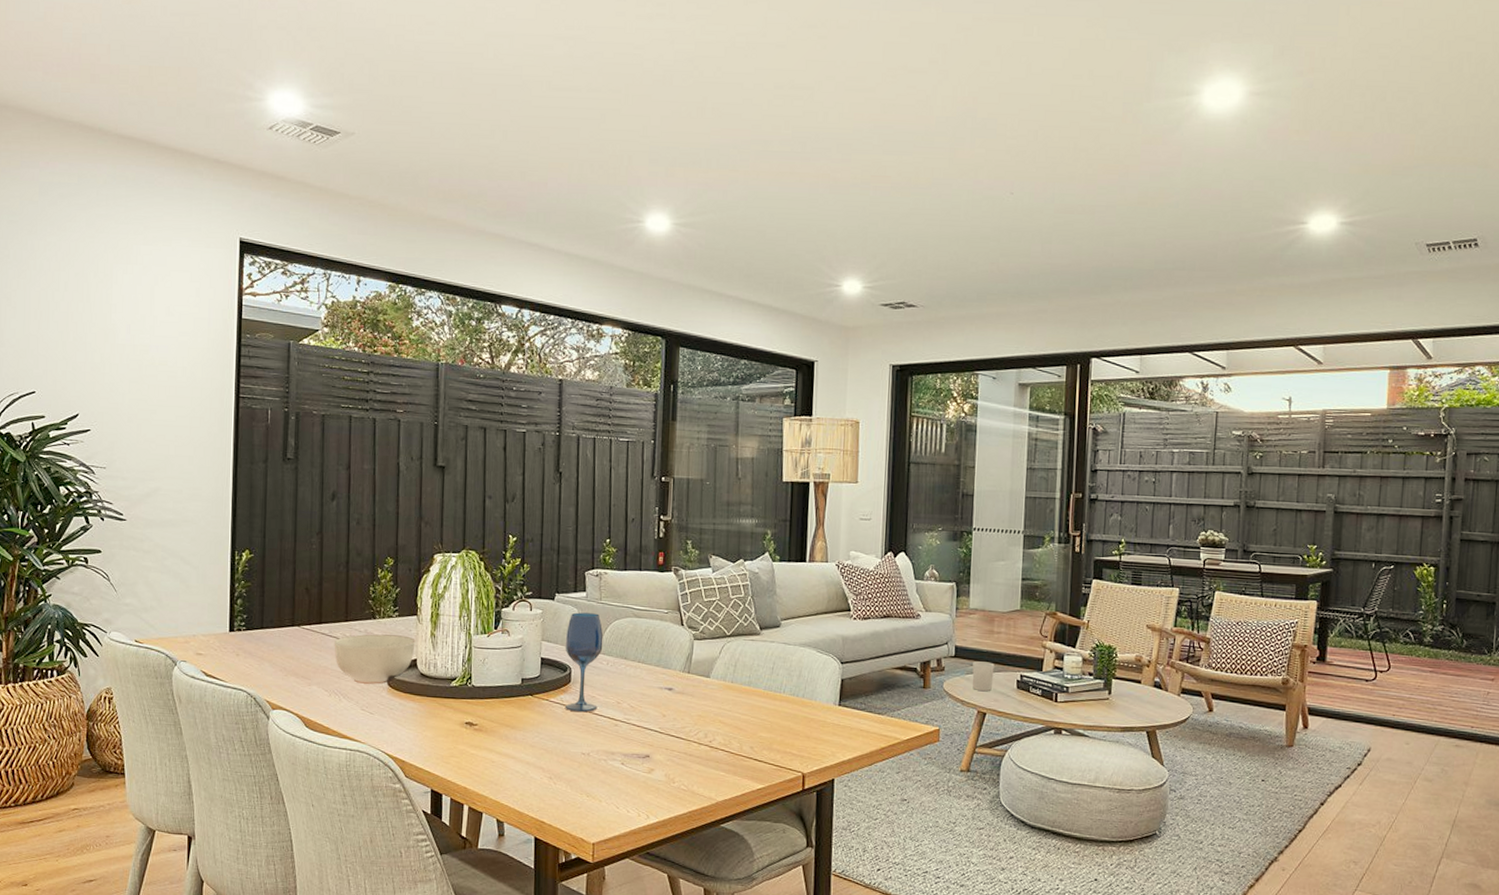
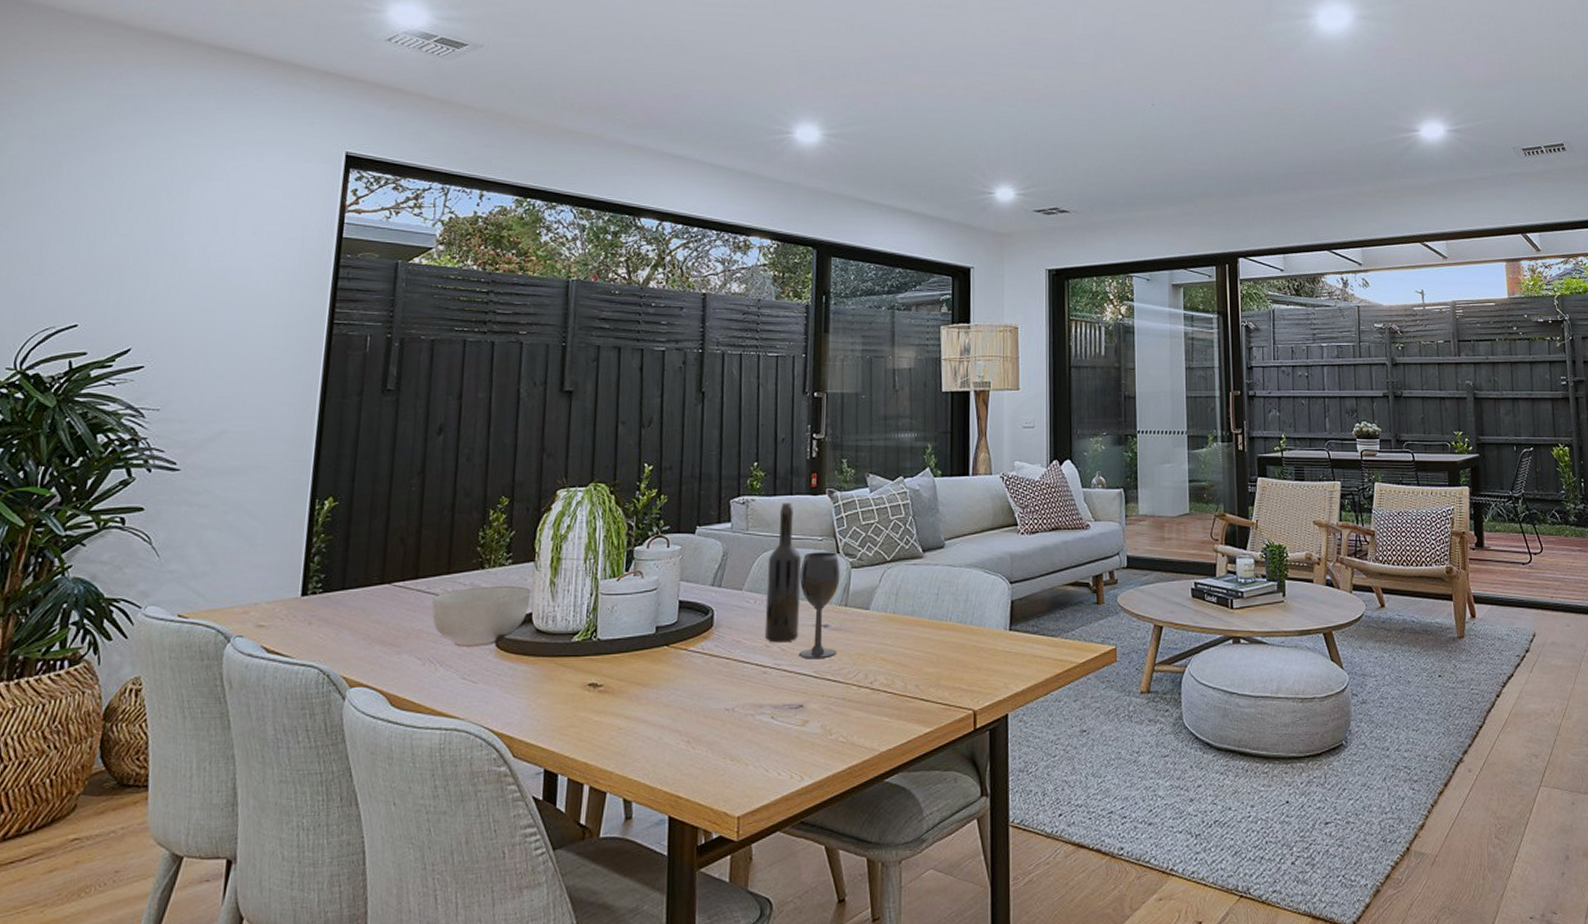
wineglass: present [564,612,603,712] -> none [705,546,751,661]
wine bottle: none [615,577,650,701] -> present [764,502,802,643]
wine glass: none [645,623,684,717] -> present [798,552,840,659]
candle holder: present [972,661,994,692] -> none [1146,571,1168,603]

